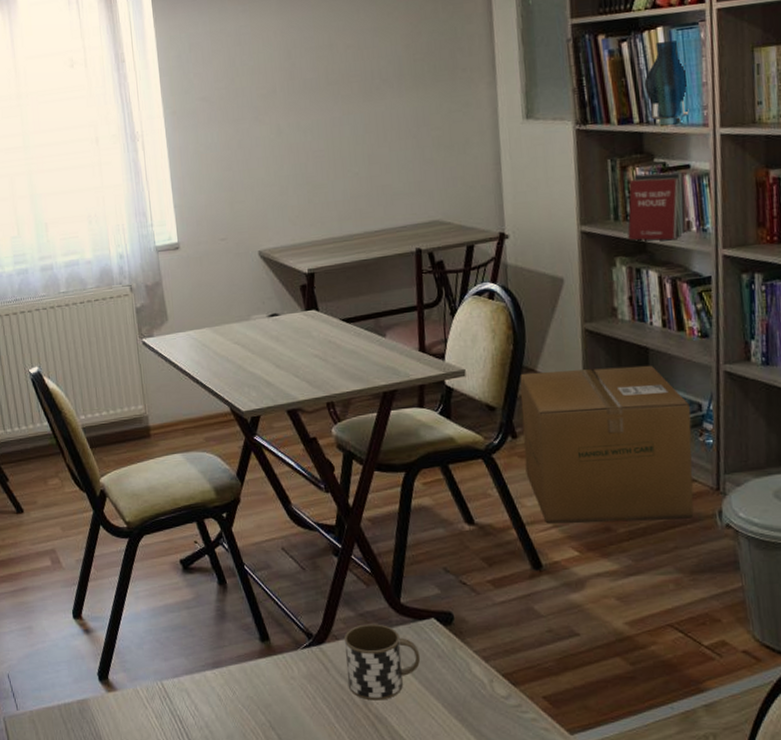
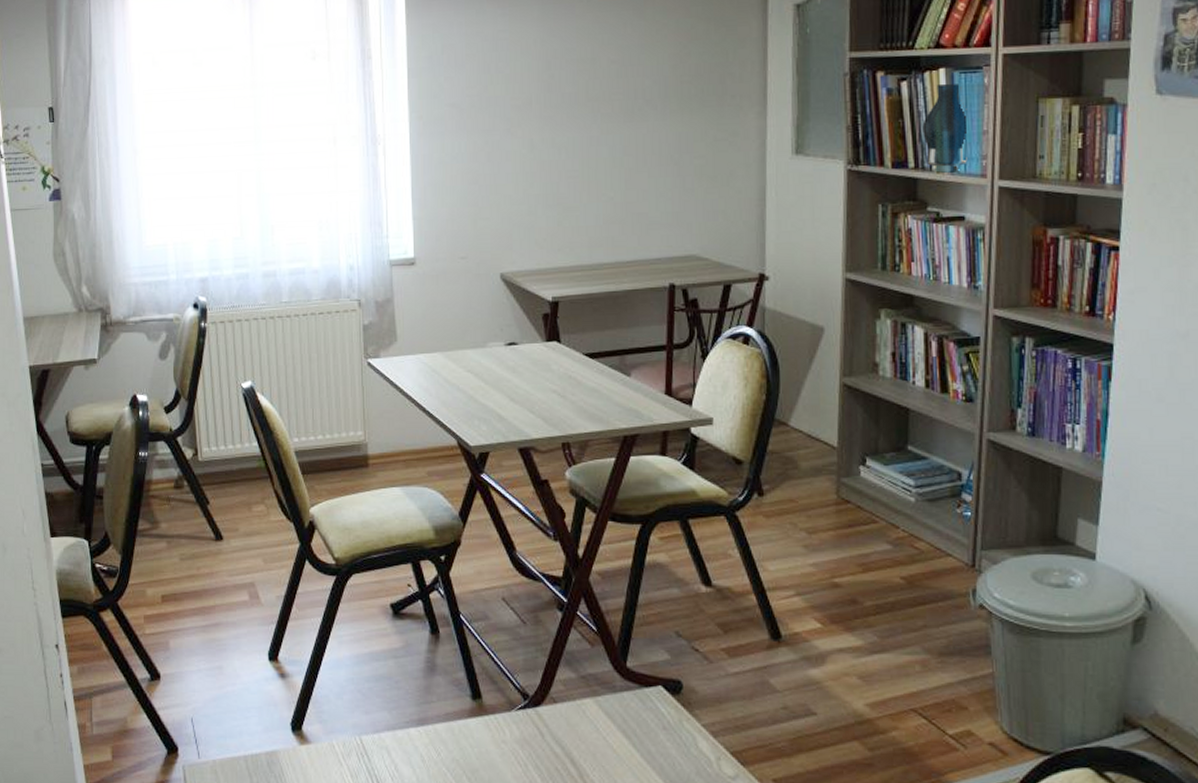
cup: present [343,624,421,701] -> none [562,687,644,773]
box: present [520,365,694,524] -> none [770,426,950,596]
books: present [627,171,694,241] -> none [895,222,965,296]

